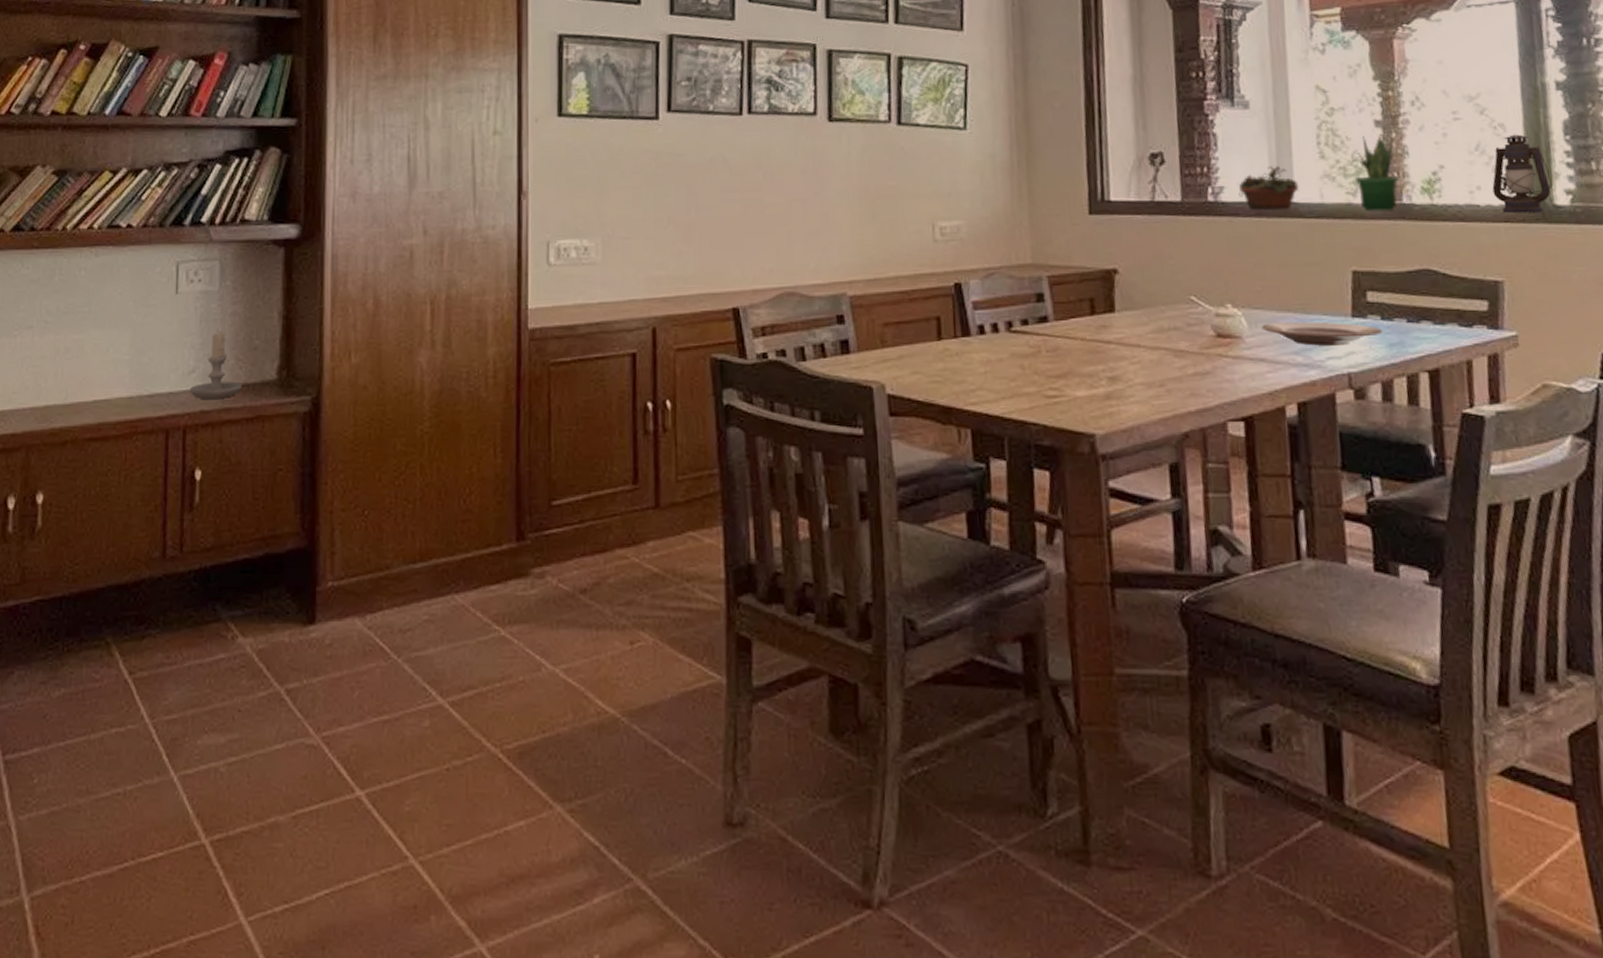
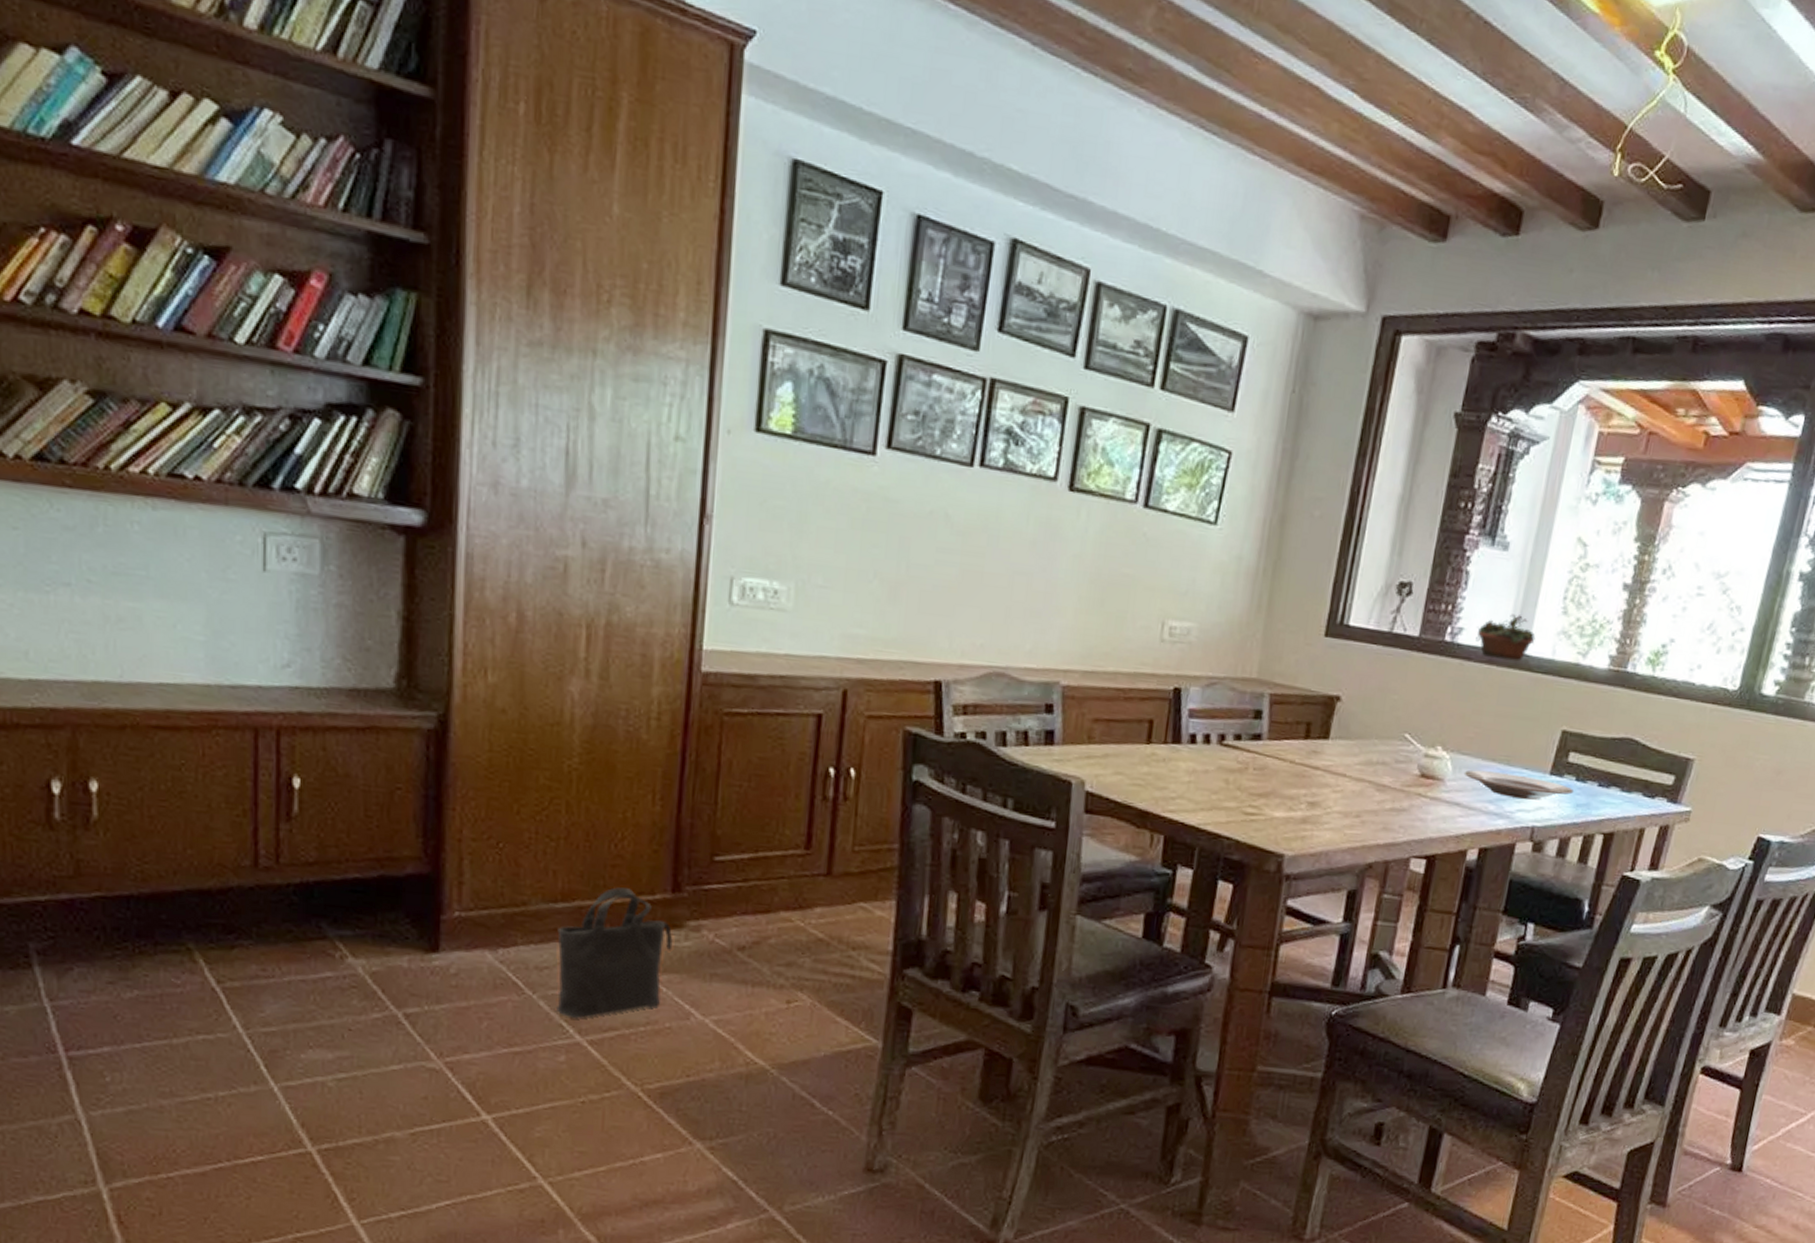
candle: present [189,329,242,400] -> none [283,620,351,702]
tote bag: none [417,542,521,679] -> present [556,887,673,1018]
planter: present [1354,135,1398,212] -> none [1588,597,1634,678]
lantern: present [1492,134,1552,214] -> none [1710,619,1767,699]

